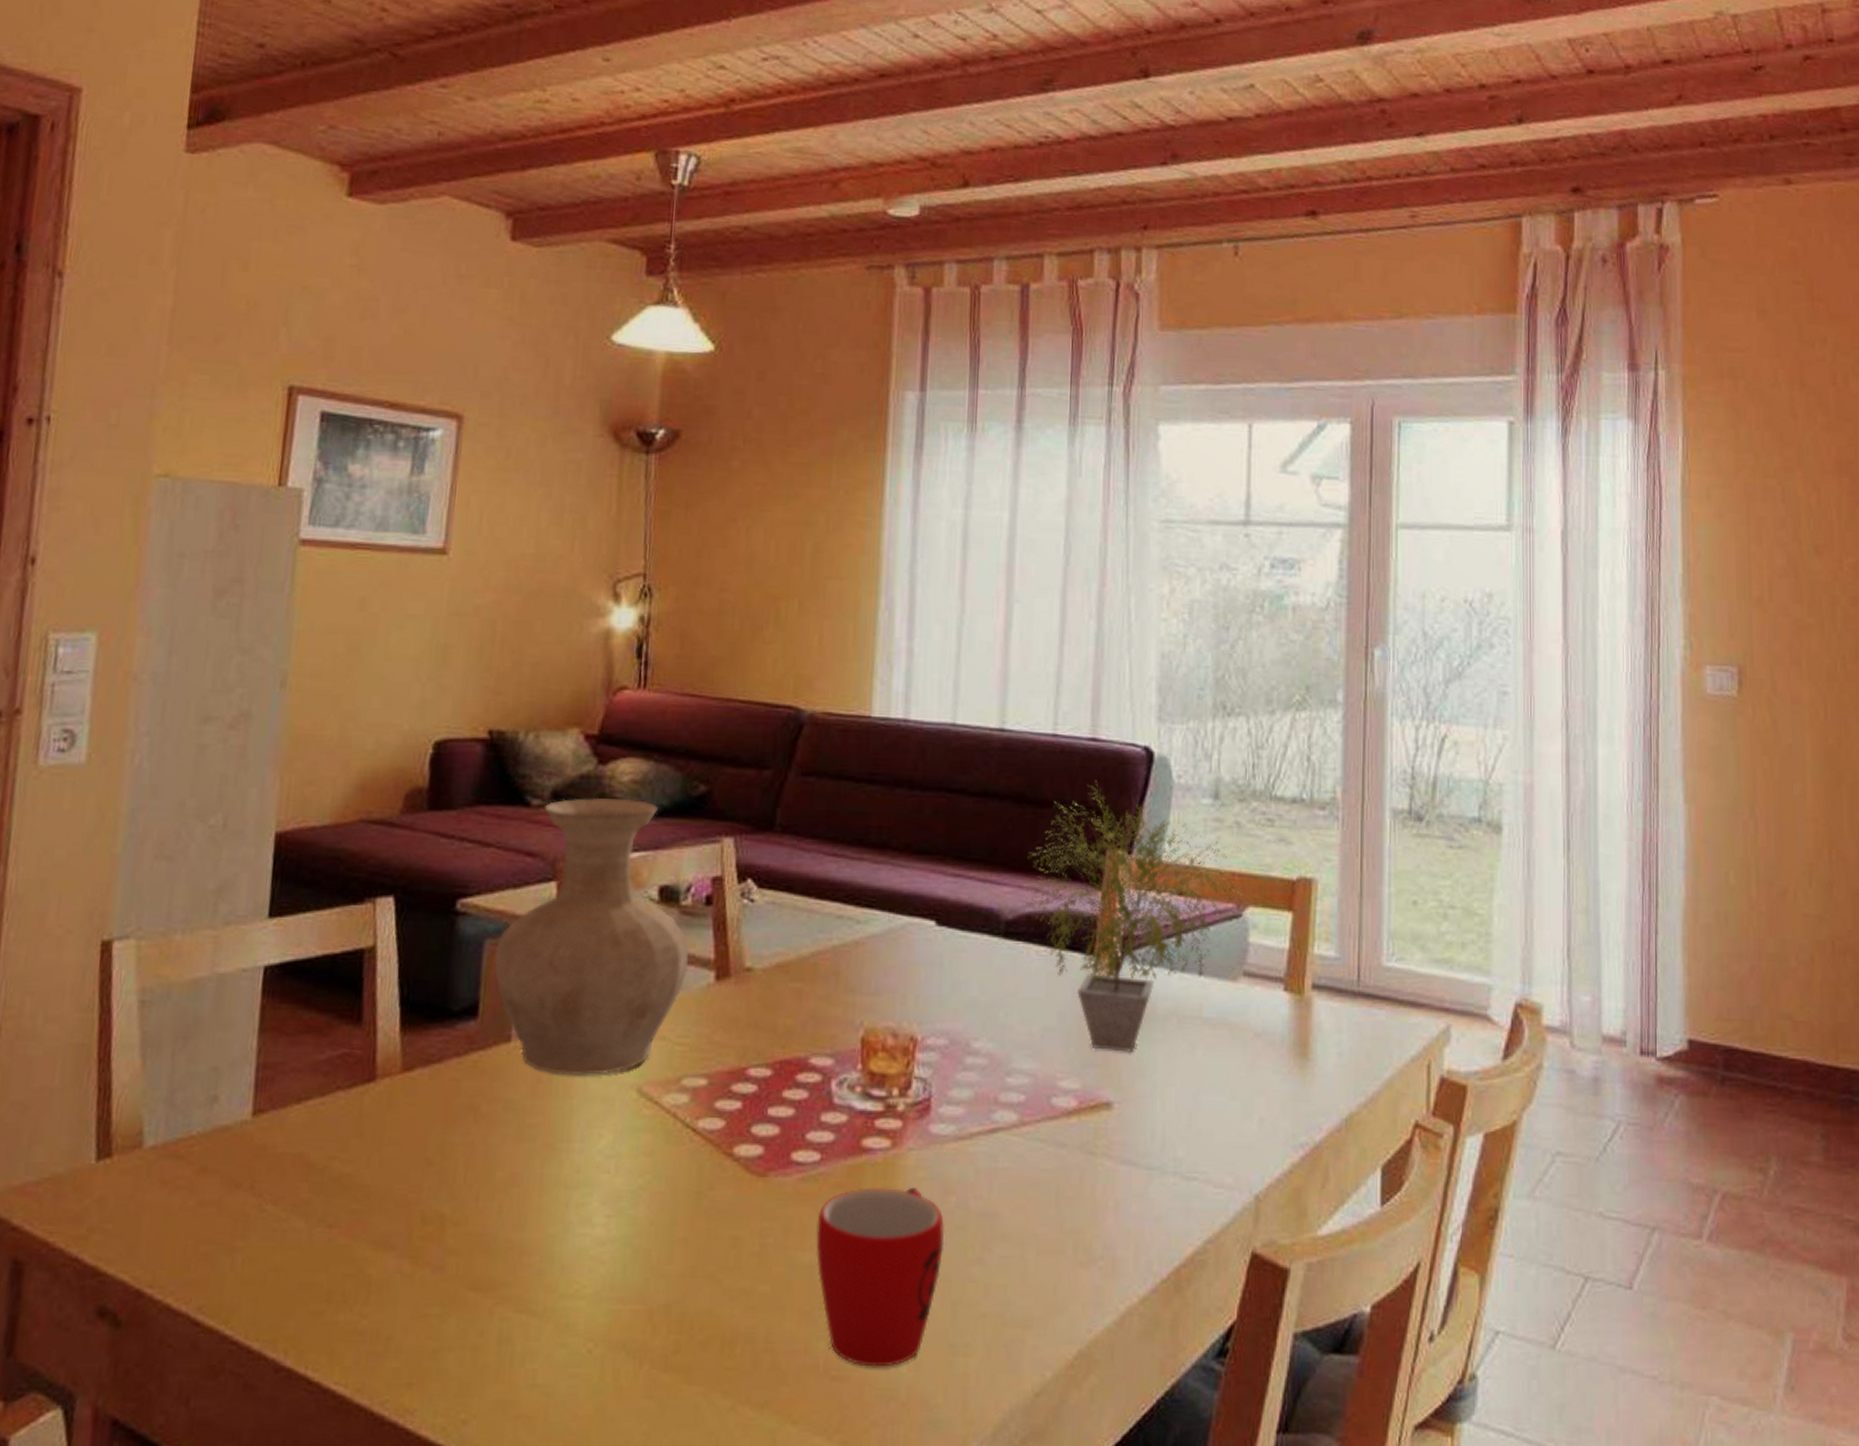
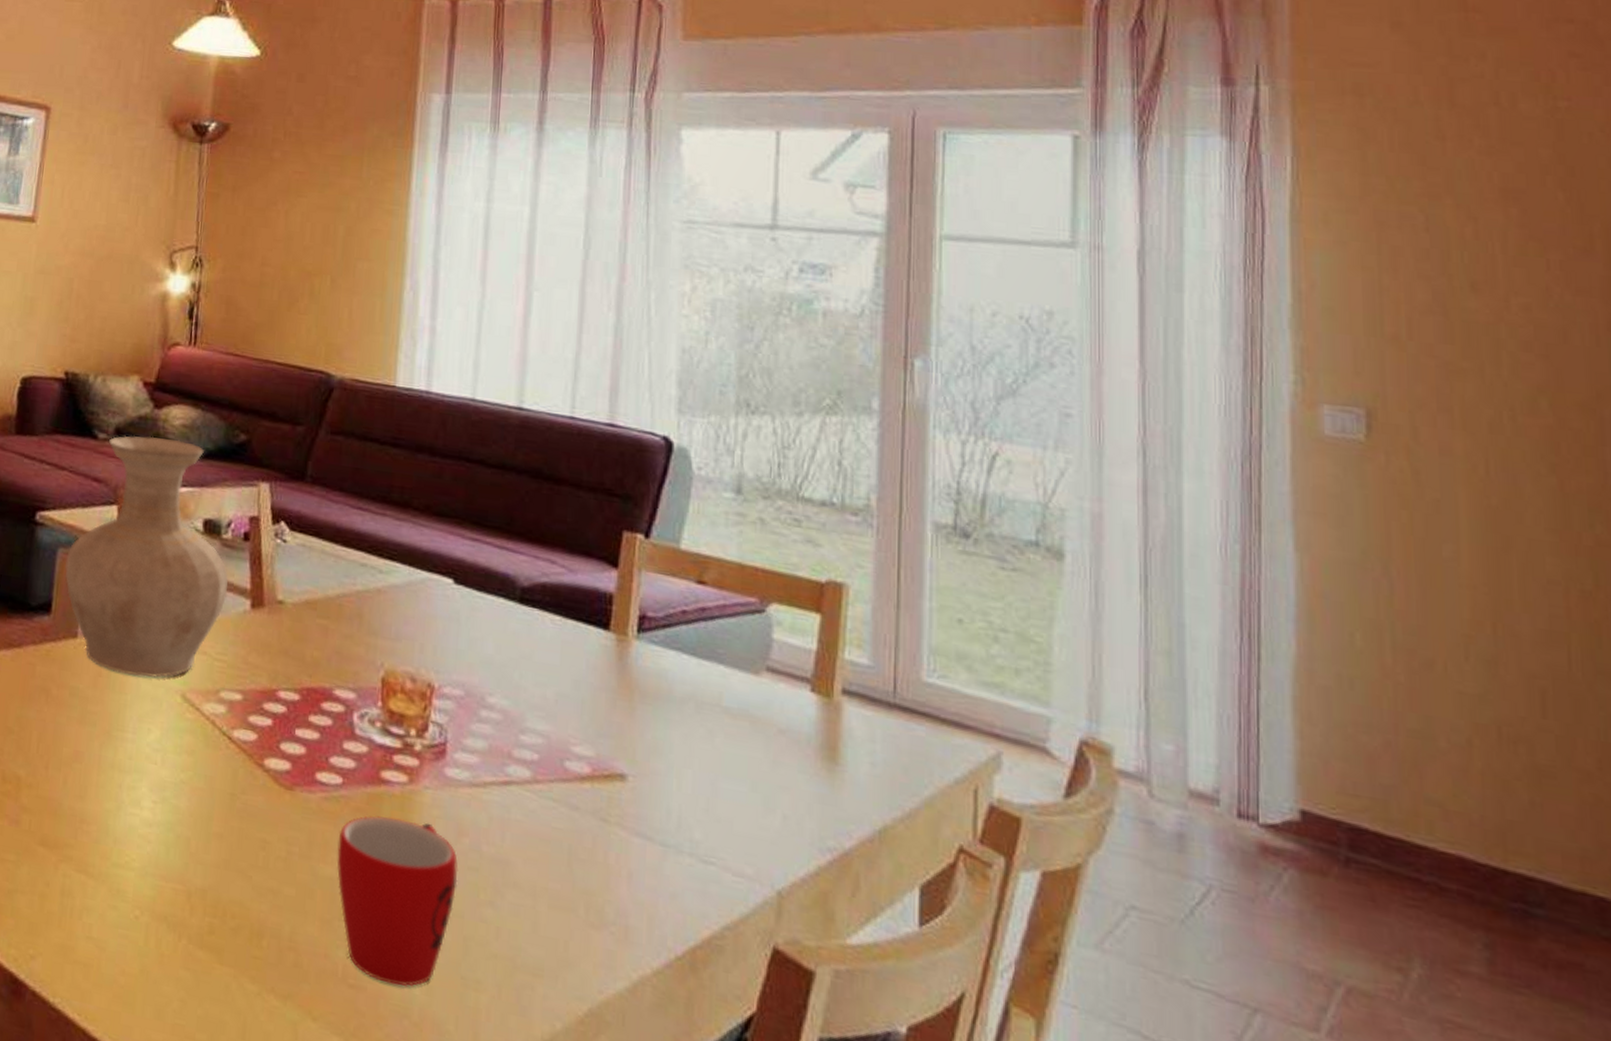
potted plant: present [1022,781,1243,1052] -> none [538,465,767,730]

